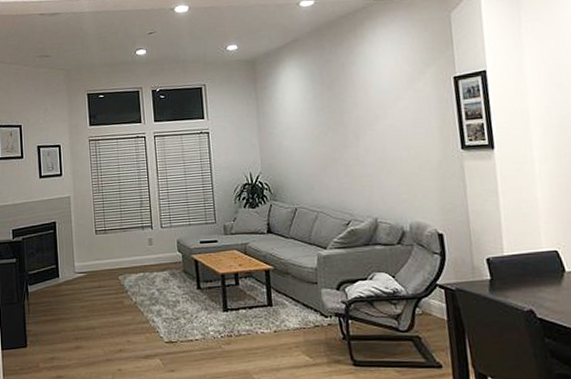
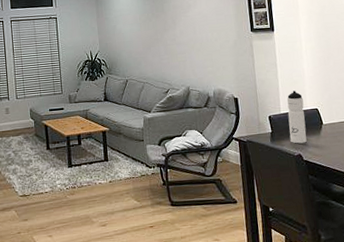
water bottle: none [512,226,542,296] -> present [286,90,307,144]

